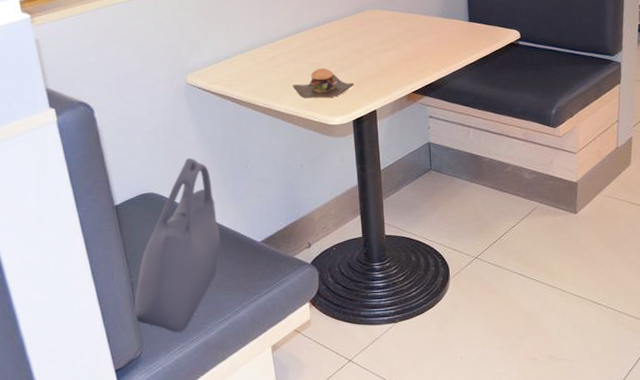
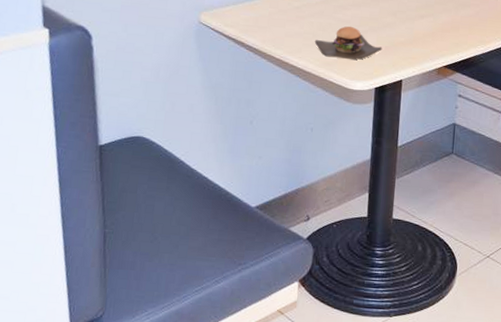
handbag: present [134,157,221,333] -> none [102,103,212,296]

